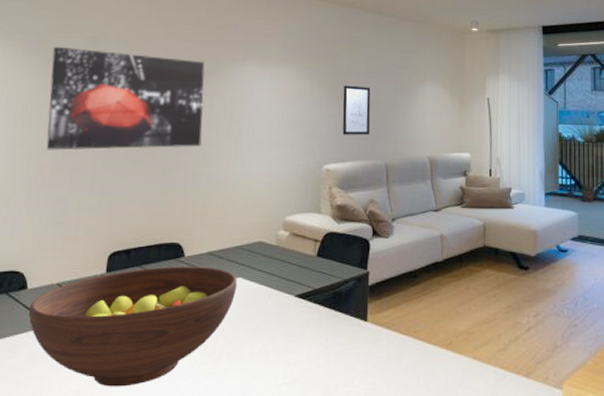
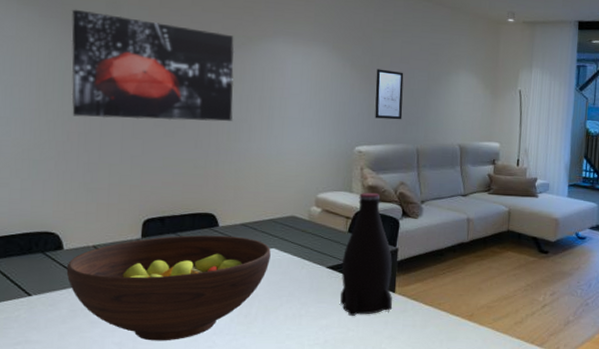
bottle: none [309,212,365,349] -> present [340,192,393,316]

